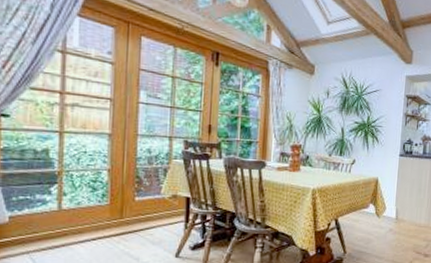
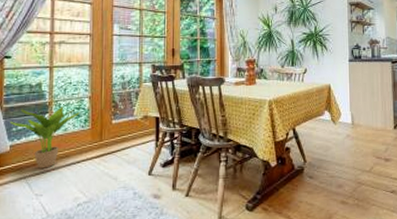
potted plant: none [8,176,96,244] -> present [9,106,80,169]

